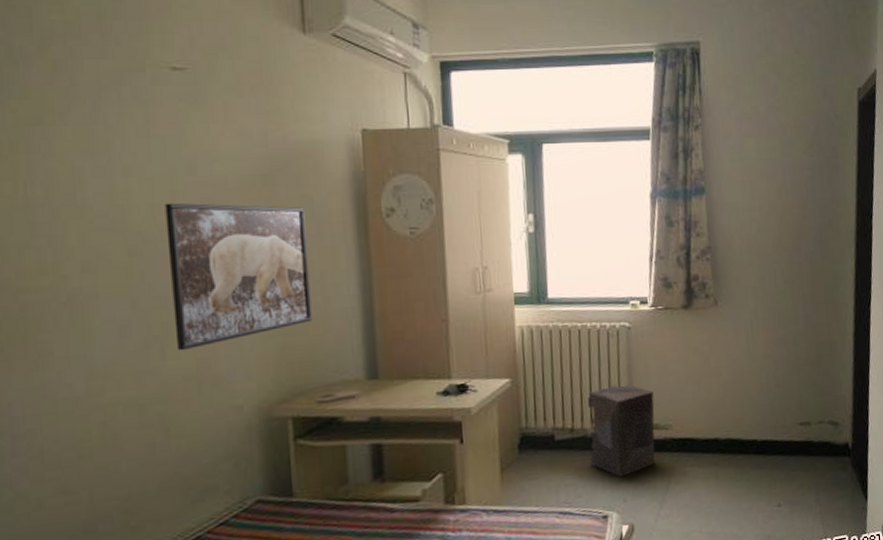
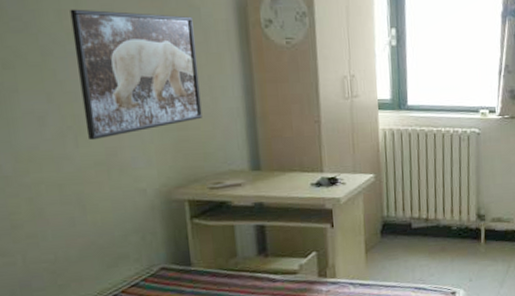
storage bin: present [587,383,655,478] -> none [440,182,499,261]

